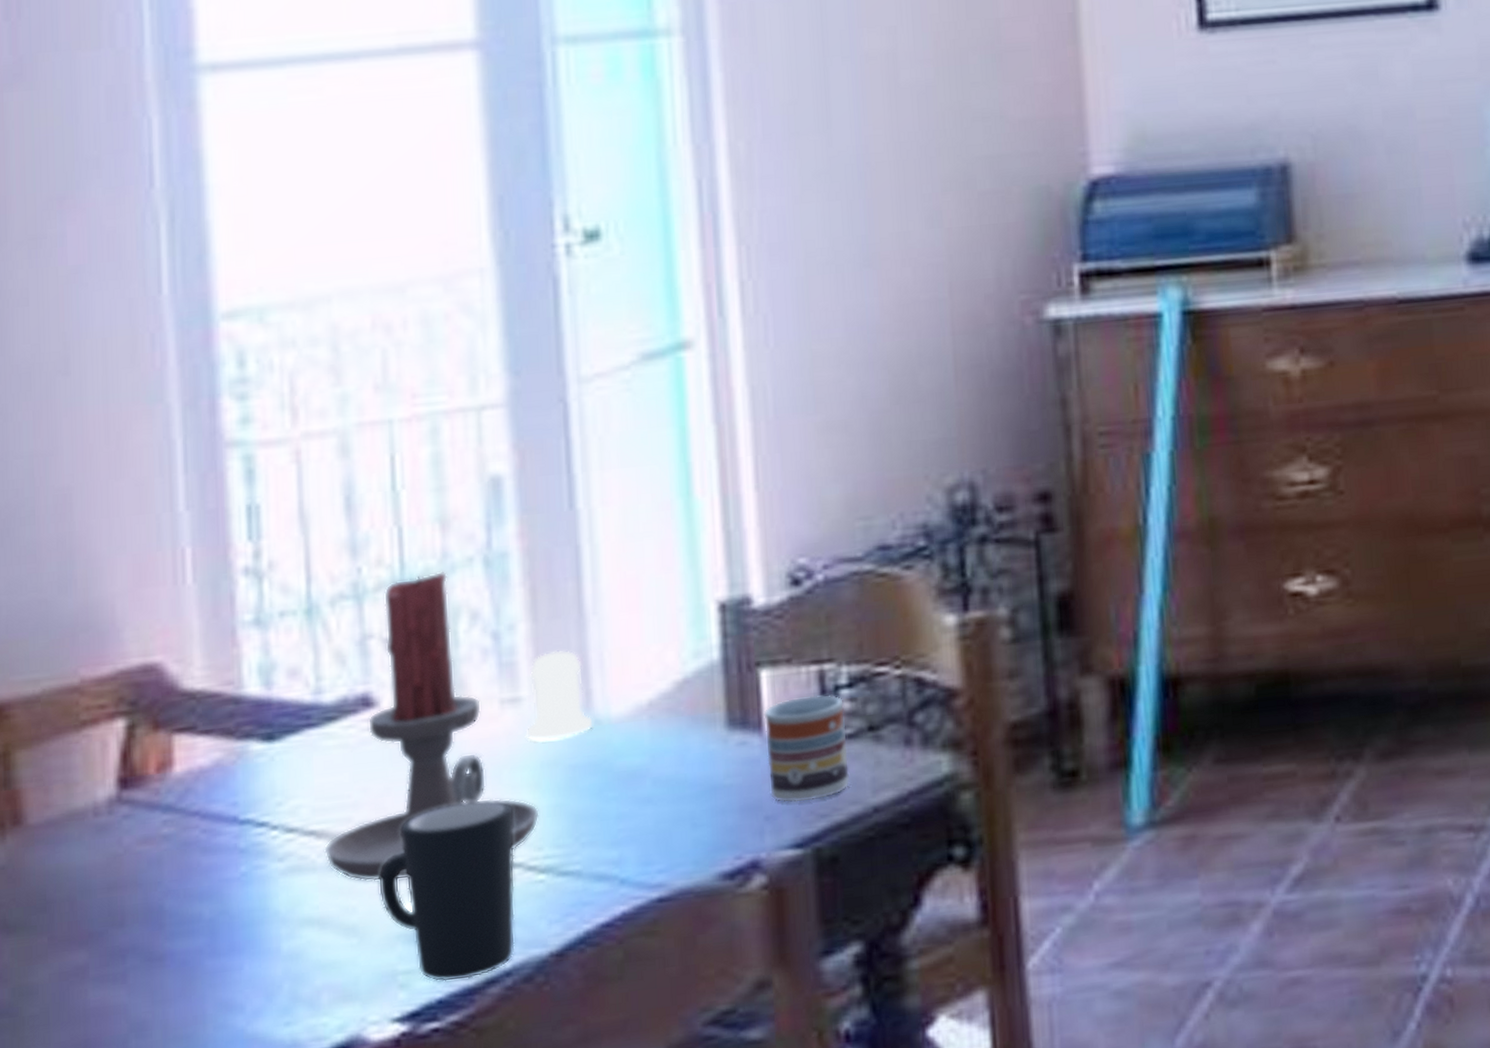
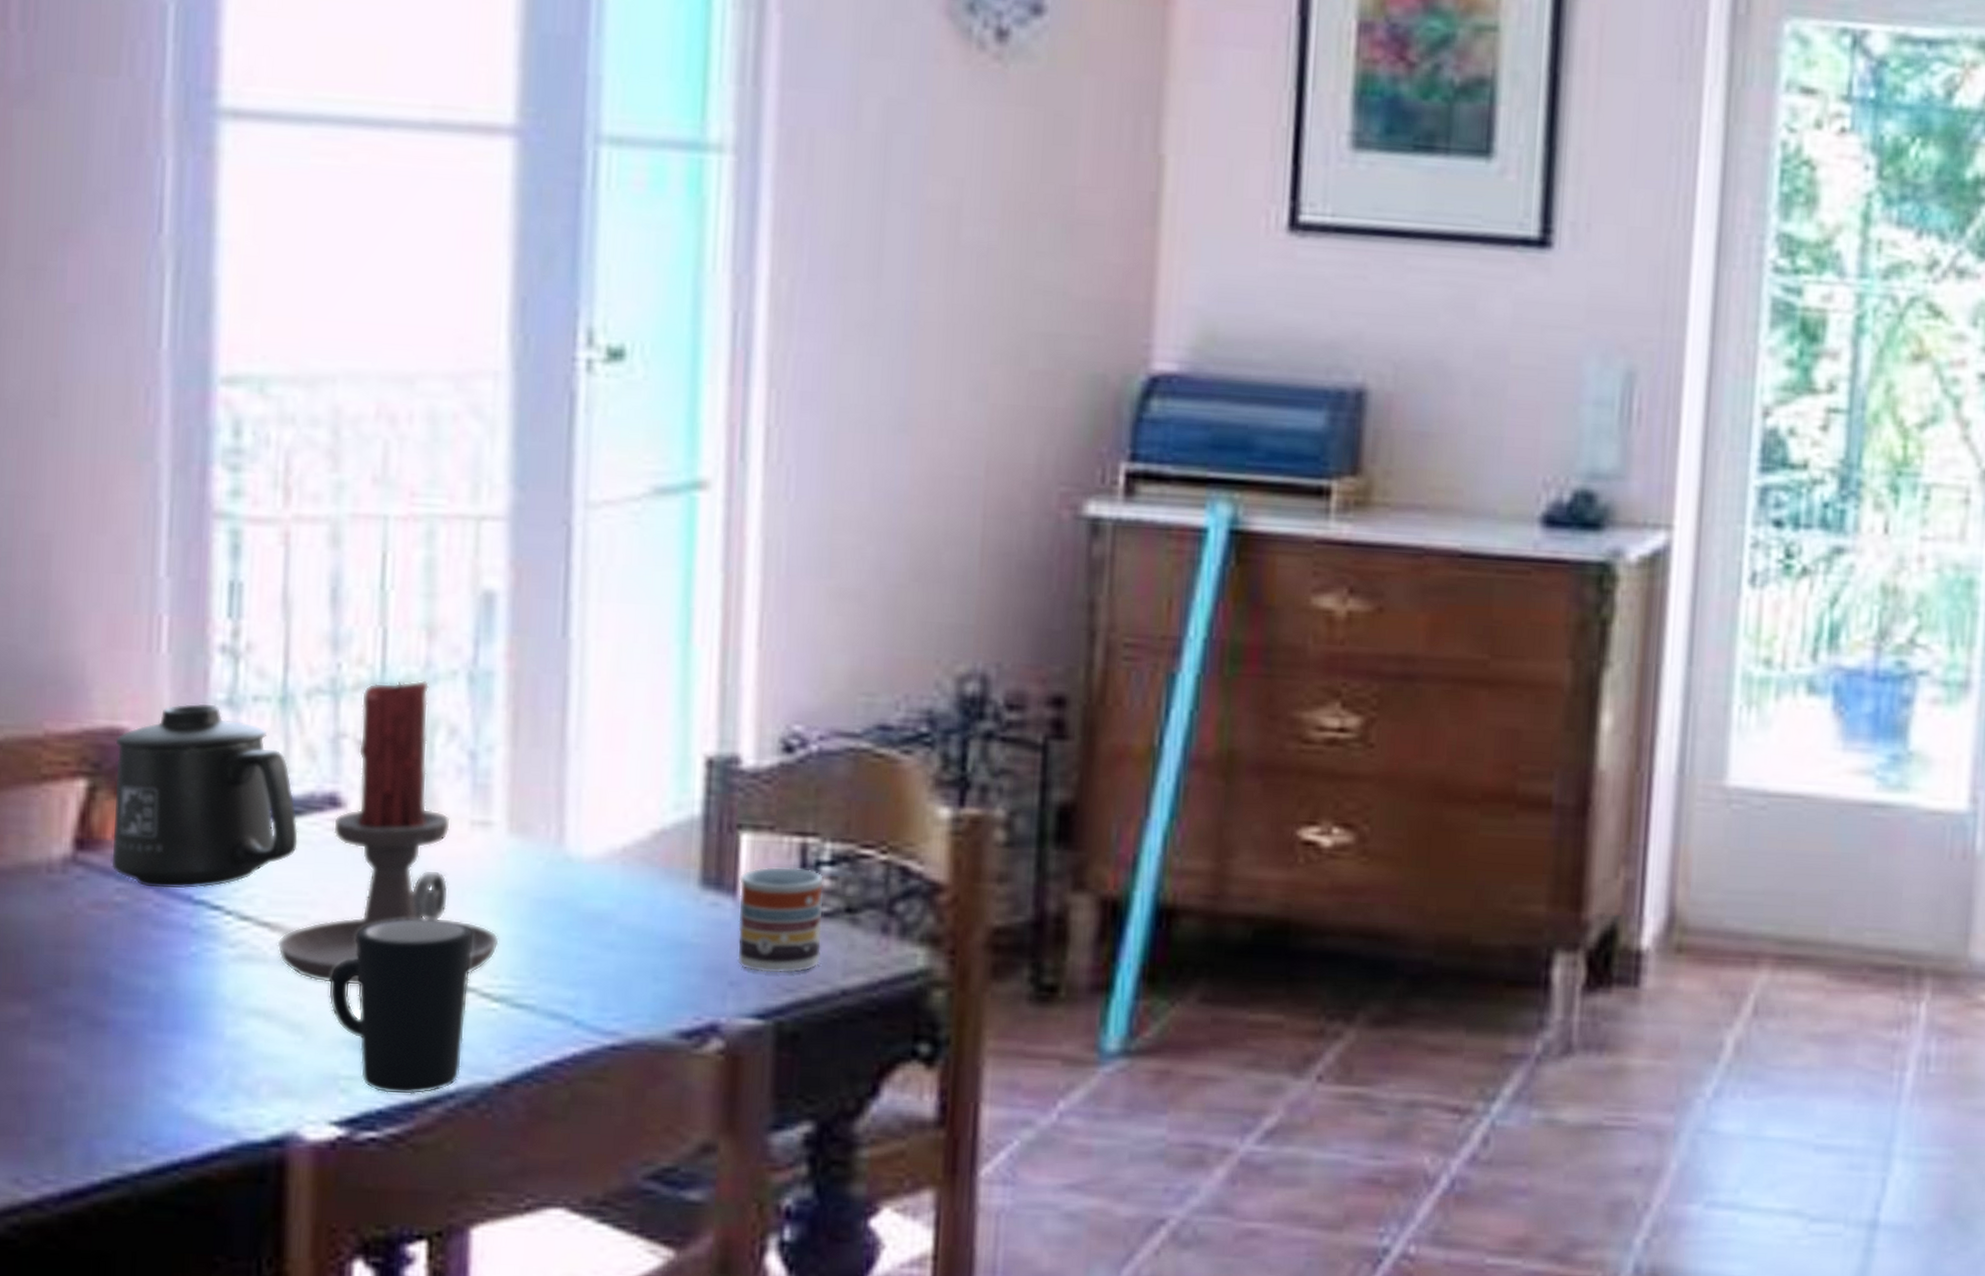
mug: none [150,626,335,814] -> present [111,703,298,889]
salt shaker: present [526,650,593,741] -> none [493,780,564,870]

